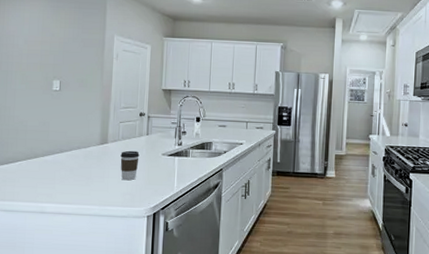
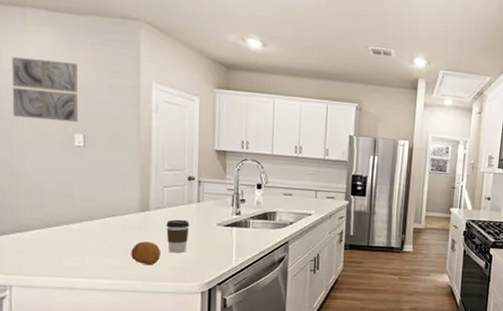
wall art: none [9,21,59,70] -> present [11,57,78,122]
fruit: none [91,170,115,192] -> present [131,241,160,266]

